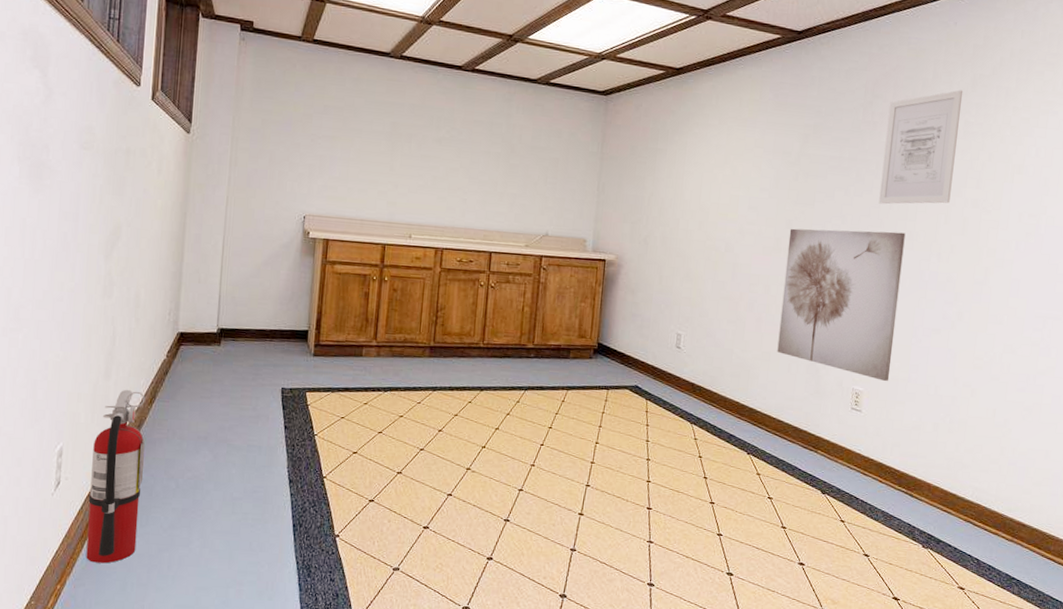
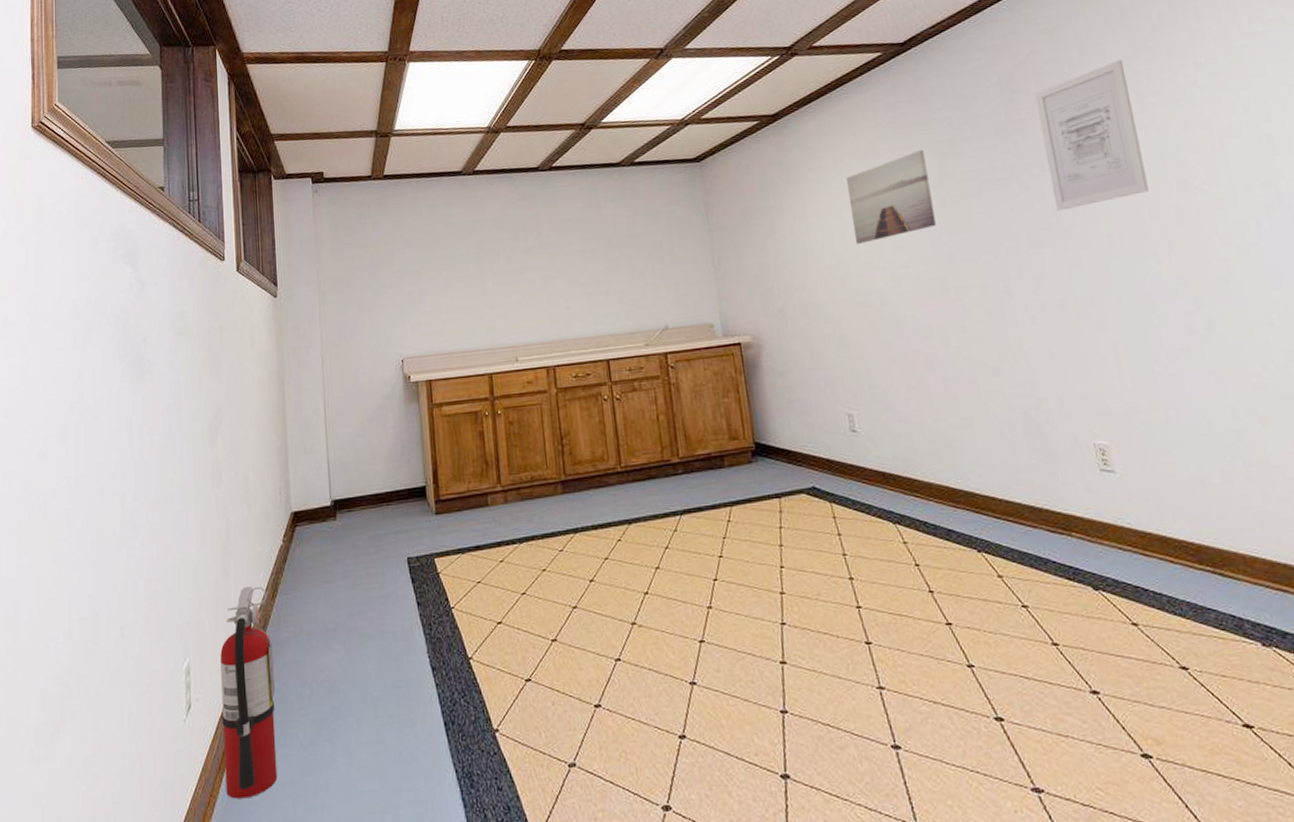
wall art: none [718,128,792,198] -> present [846,149,936,244]
wall art: present [777,228,906,381] -> none [953,238,1140,427]

